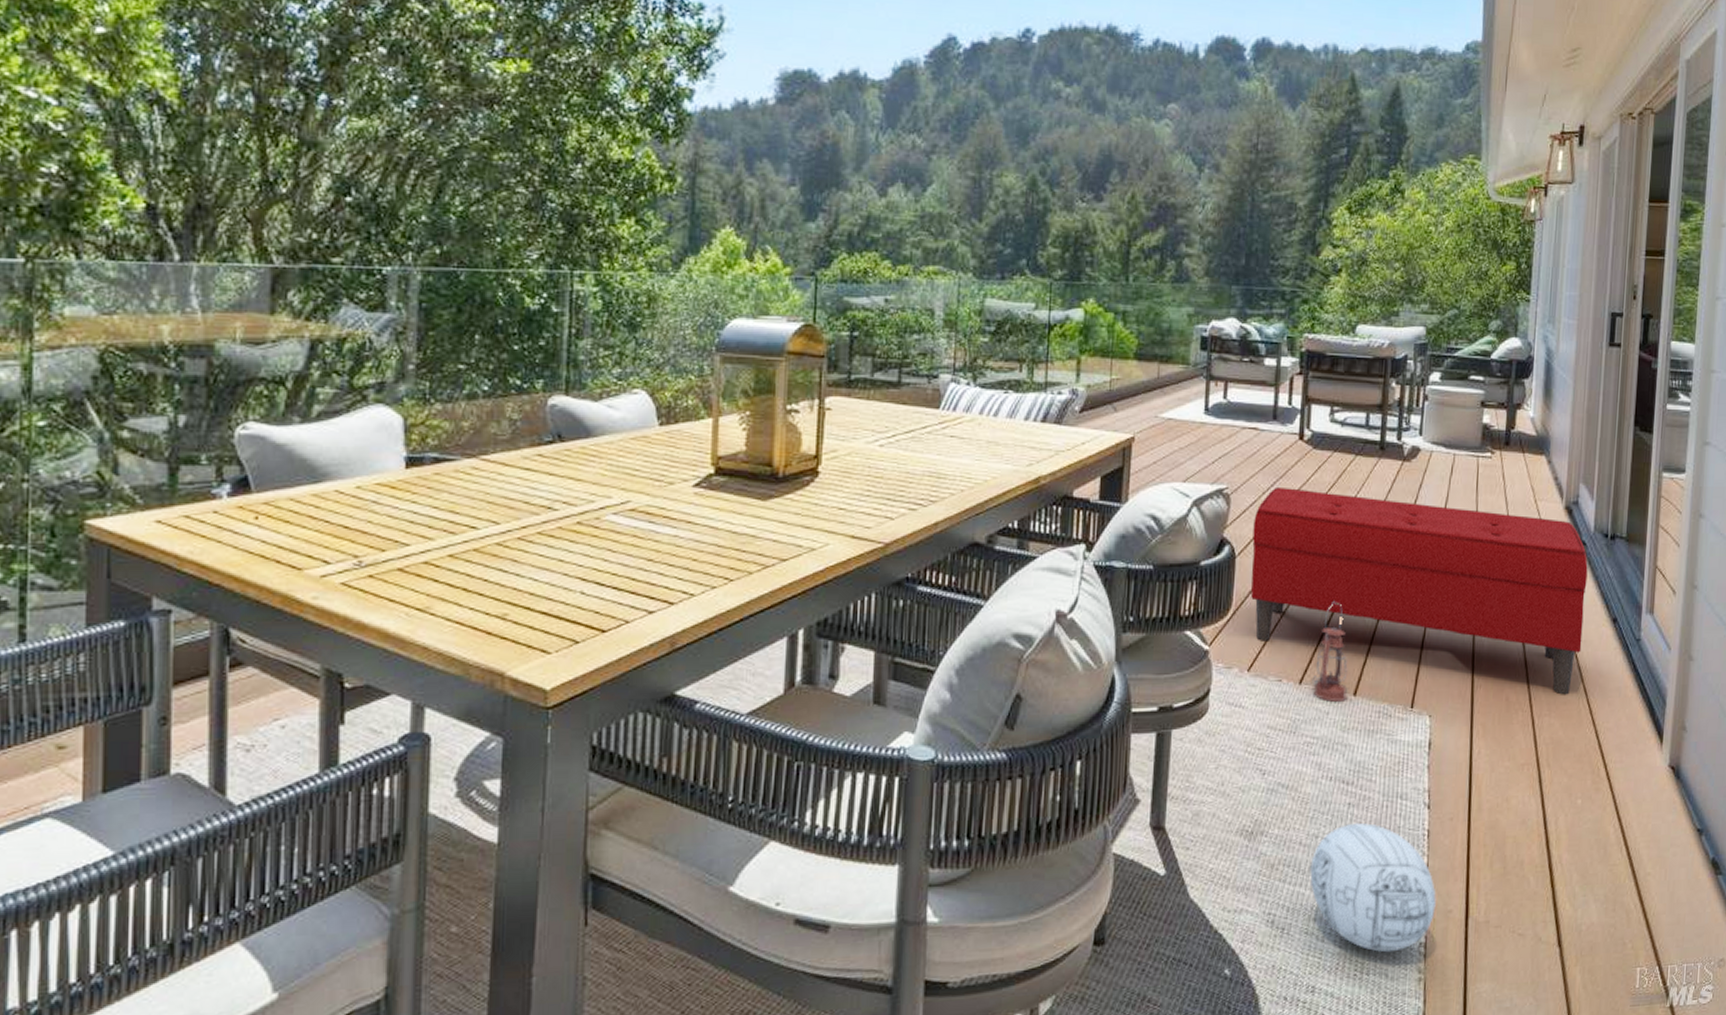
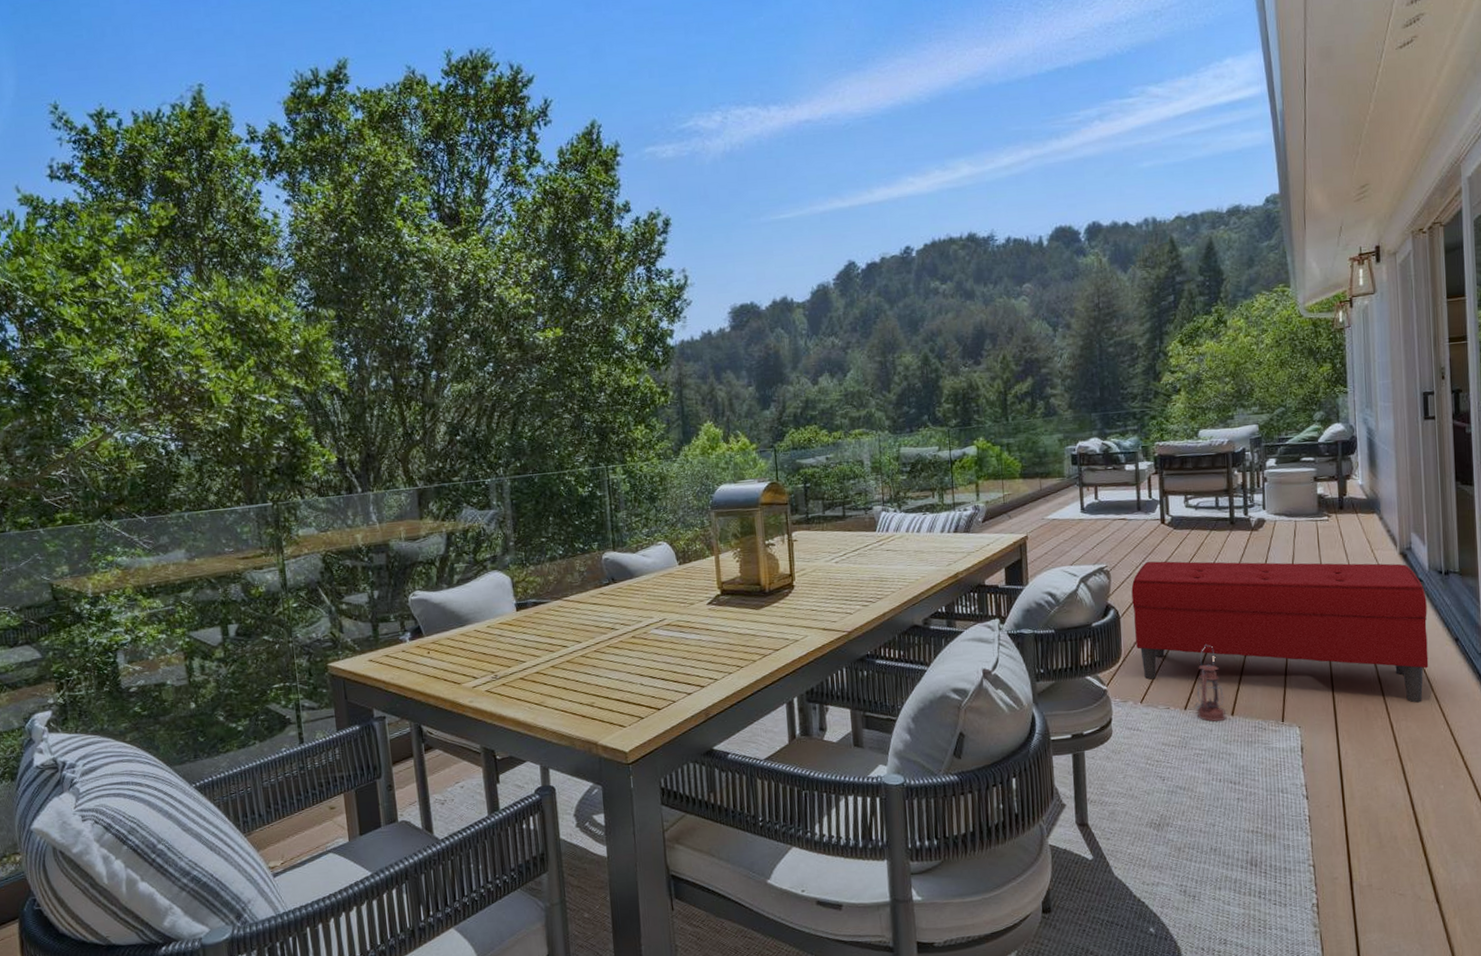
ball: present [1310,822,1436,953] -> none [1211,813,1323,912]

